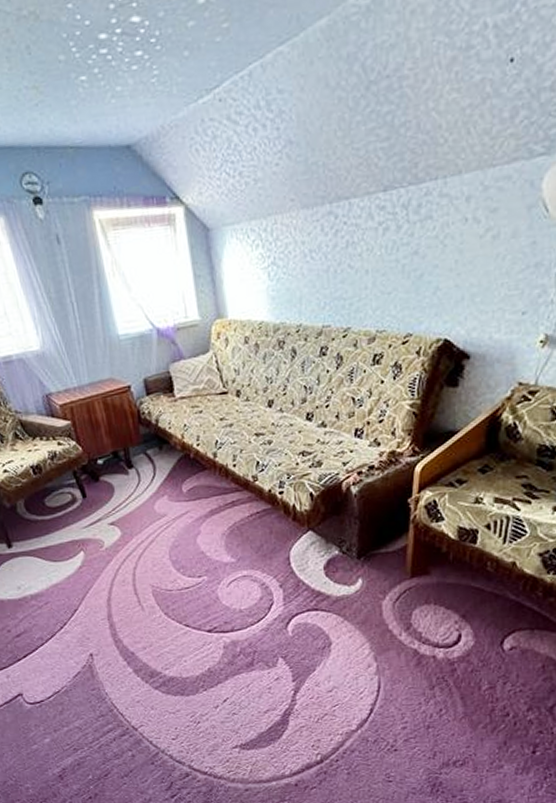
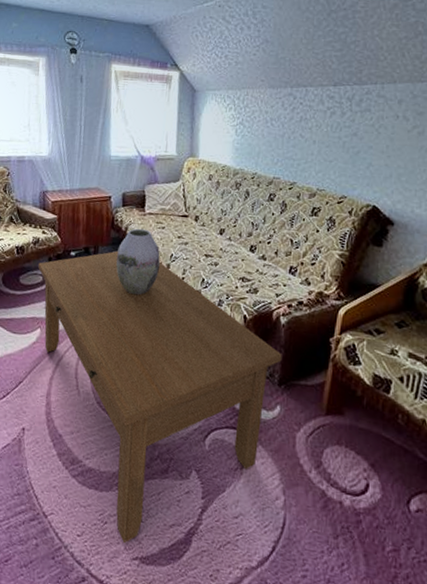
coffee table: none [62,450,358,737] -> present [38,251,282,544]
vase: none [152,417,205,495] -> present [116,228,160,296]

